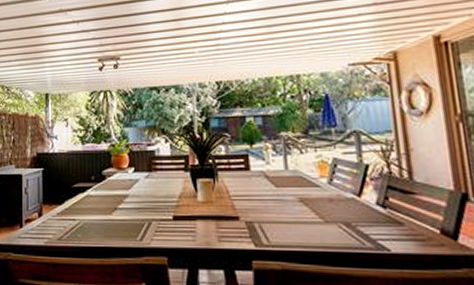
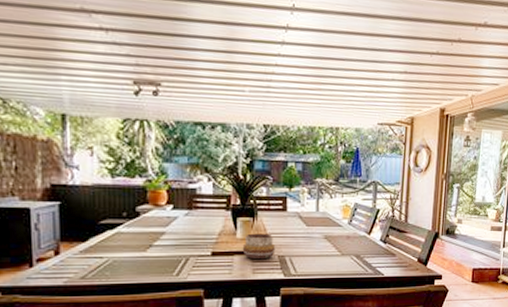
decorative bowl: none [204,196,242,225] -> present [242,233,276,259]

